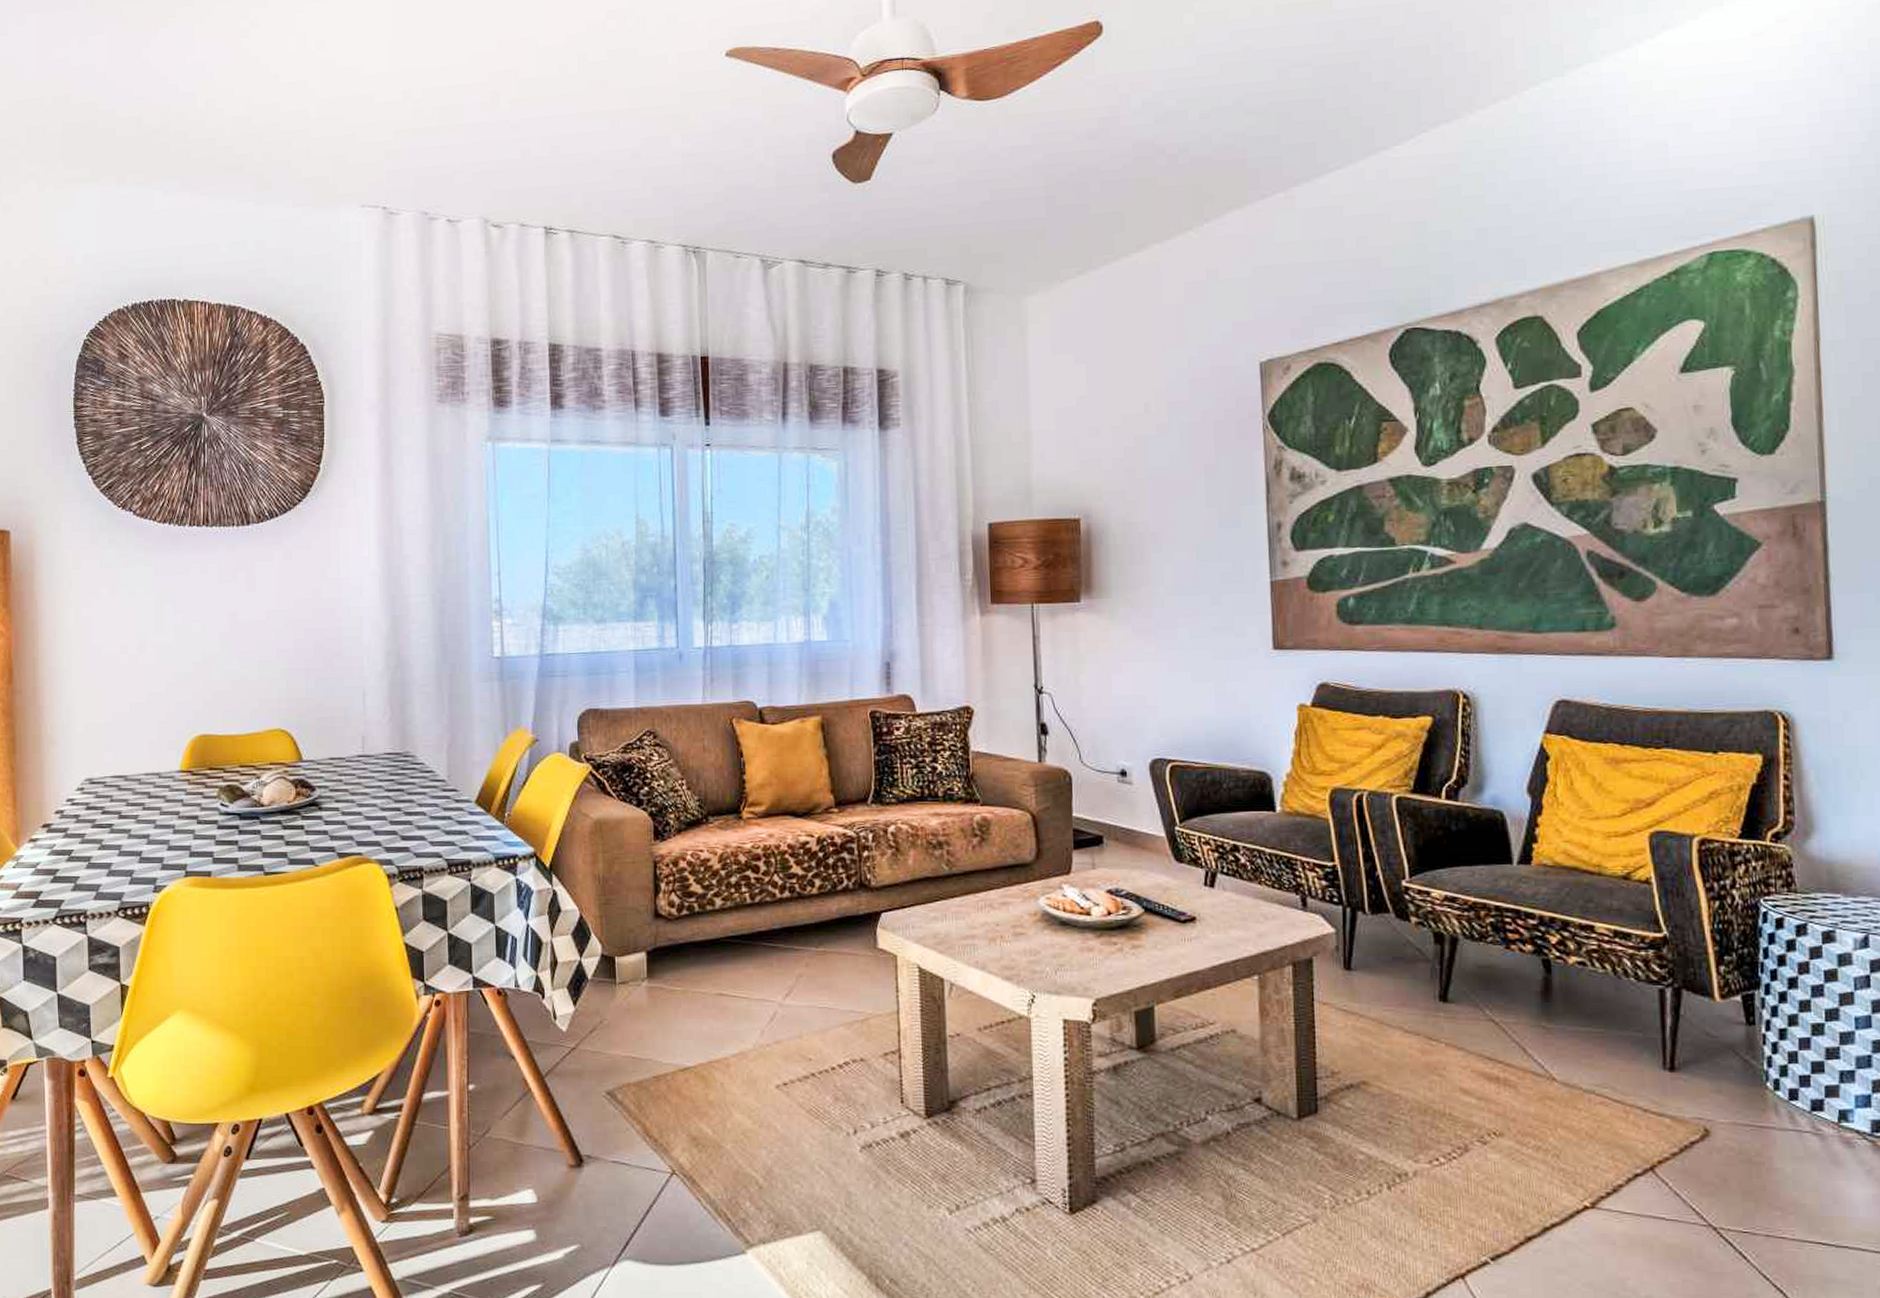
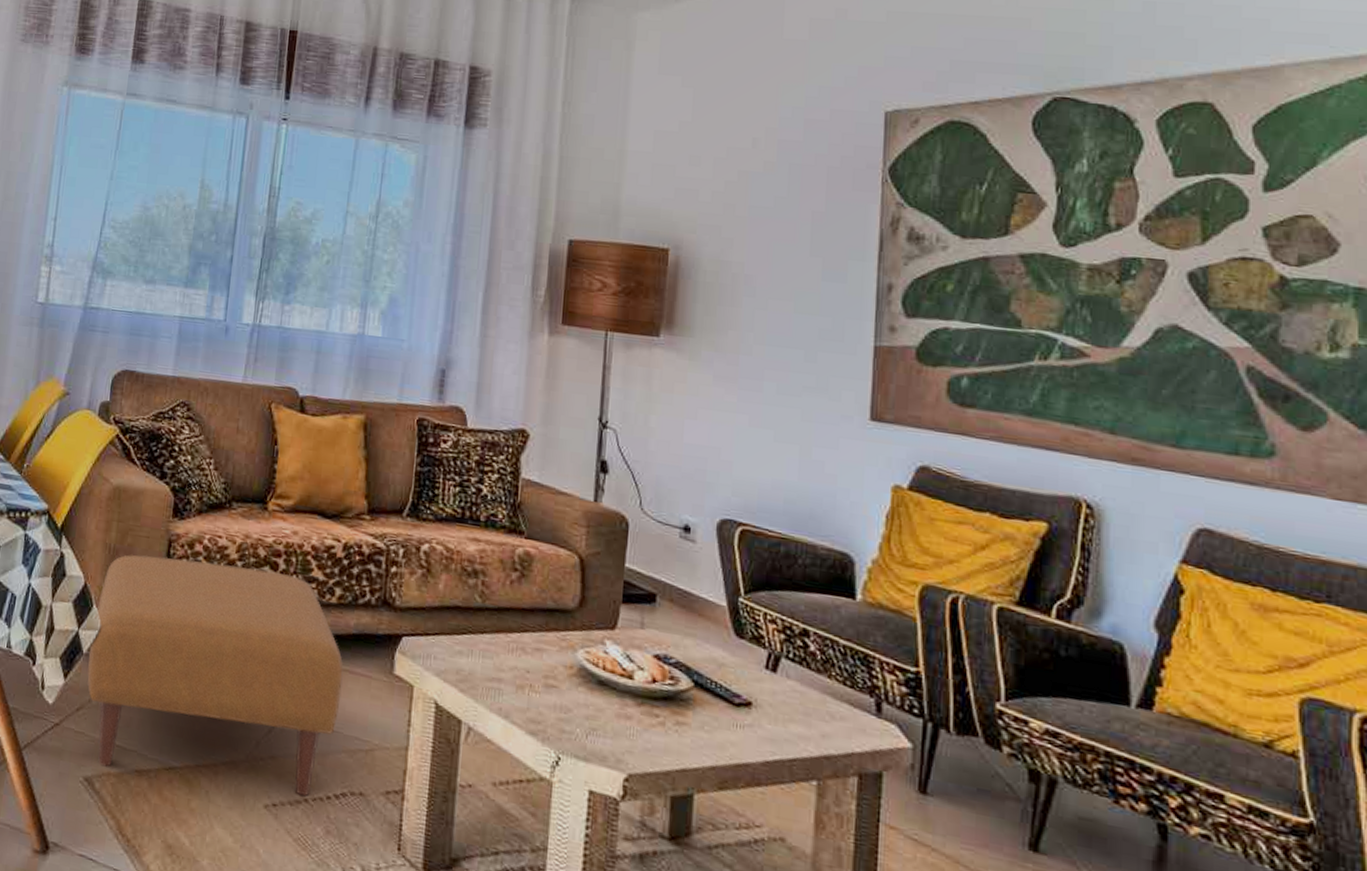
ottoman: none [593,874,833,1079] -> present [87,554,344,797]

